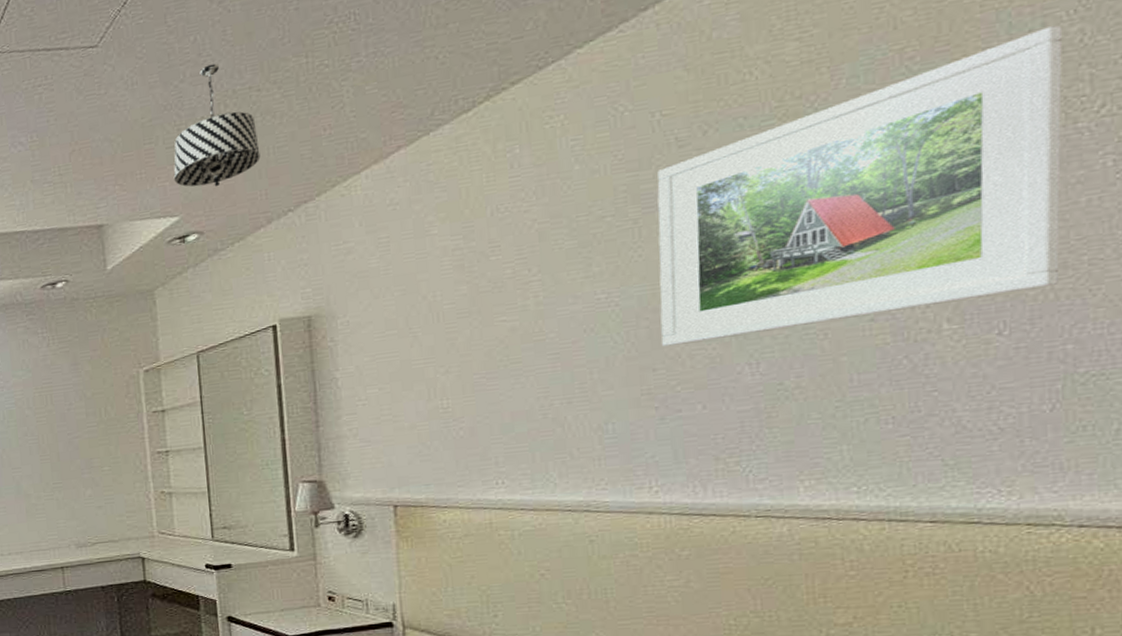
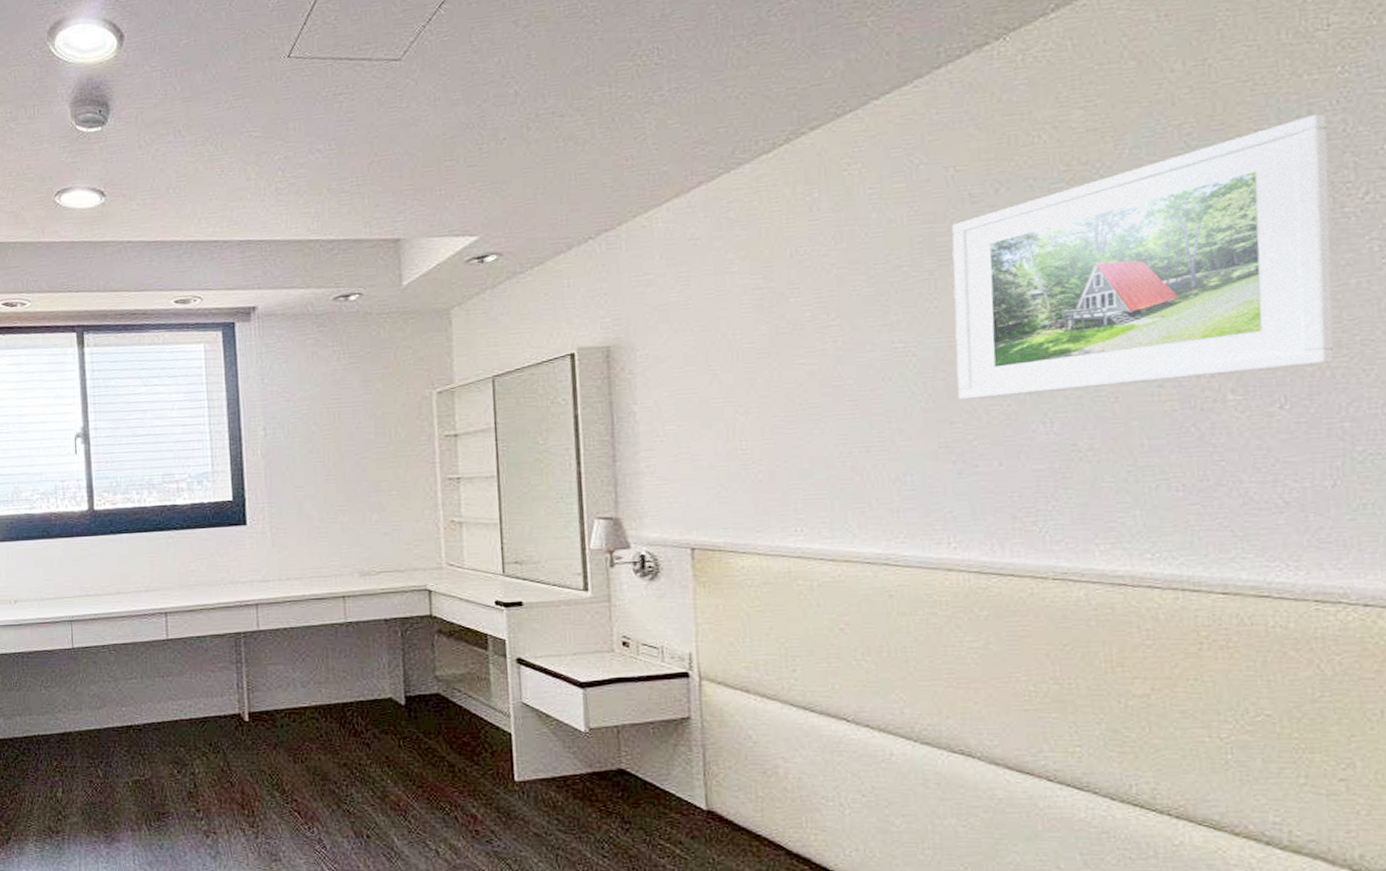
pendant light: present [173,63,261,187] -> none [474,86,562,209]

